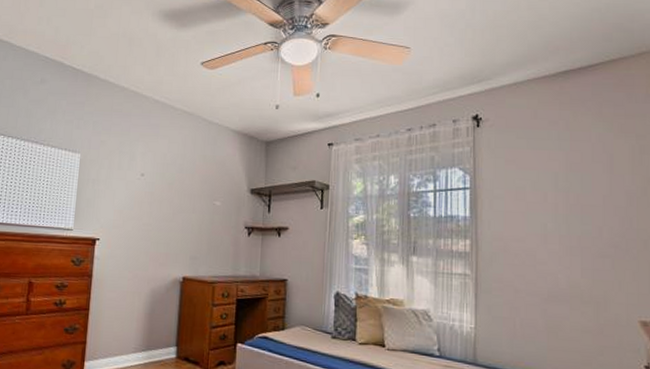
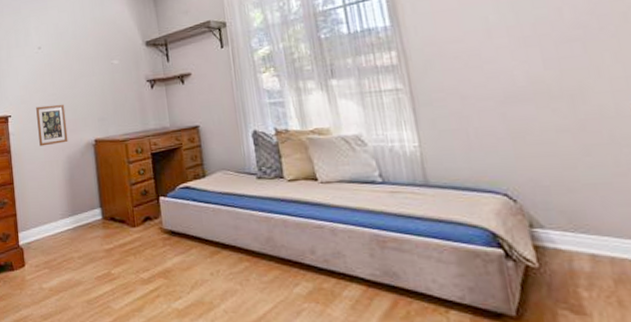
picture frame: none [124,234,158,276] -> present [36,104,68,147]

